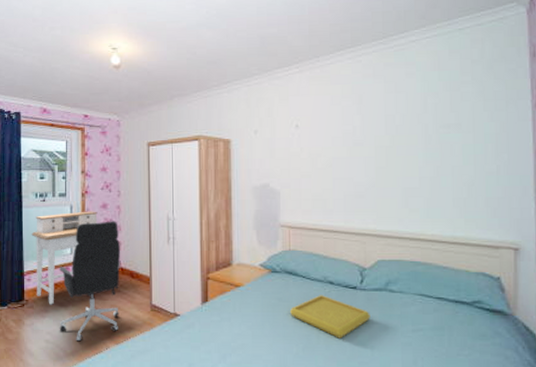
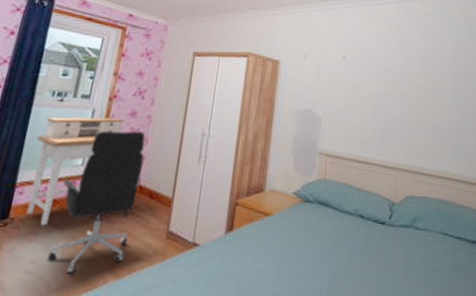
serving tray: present [290,295,370,339] -> none [318,229,396,278]

